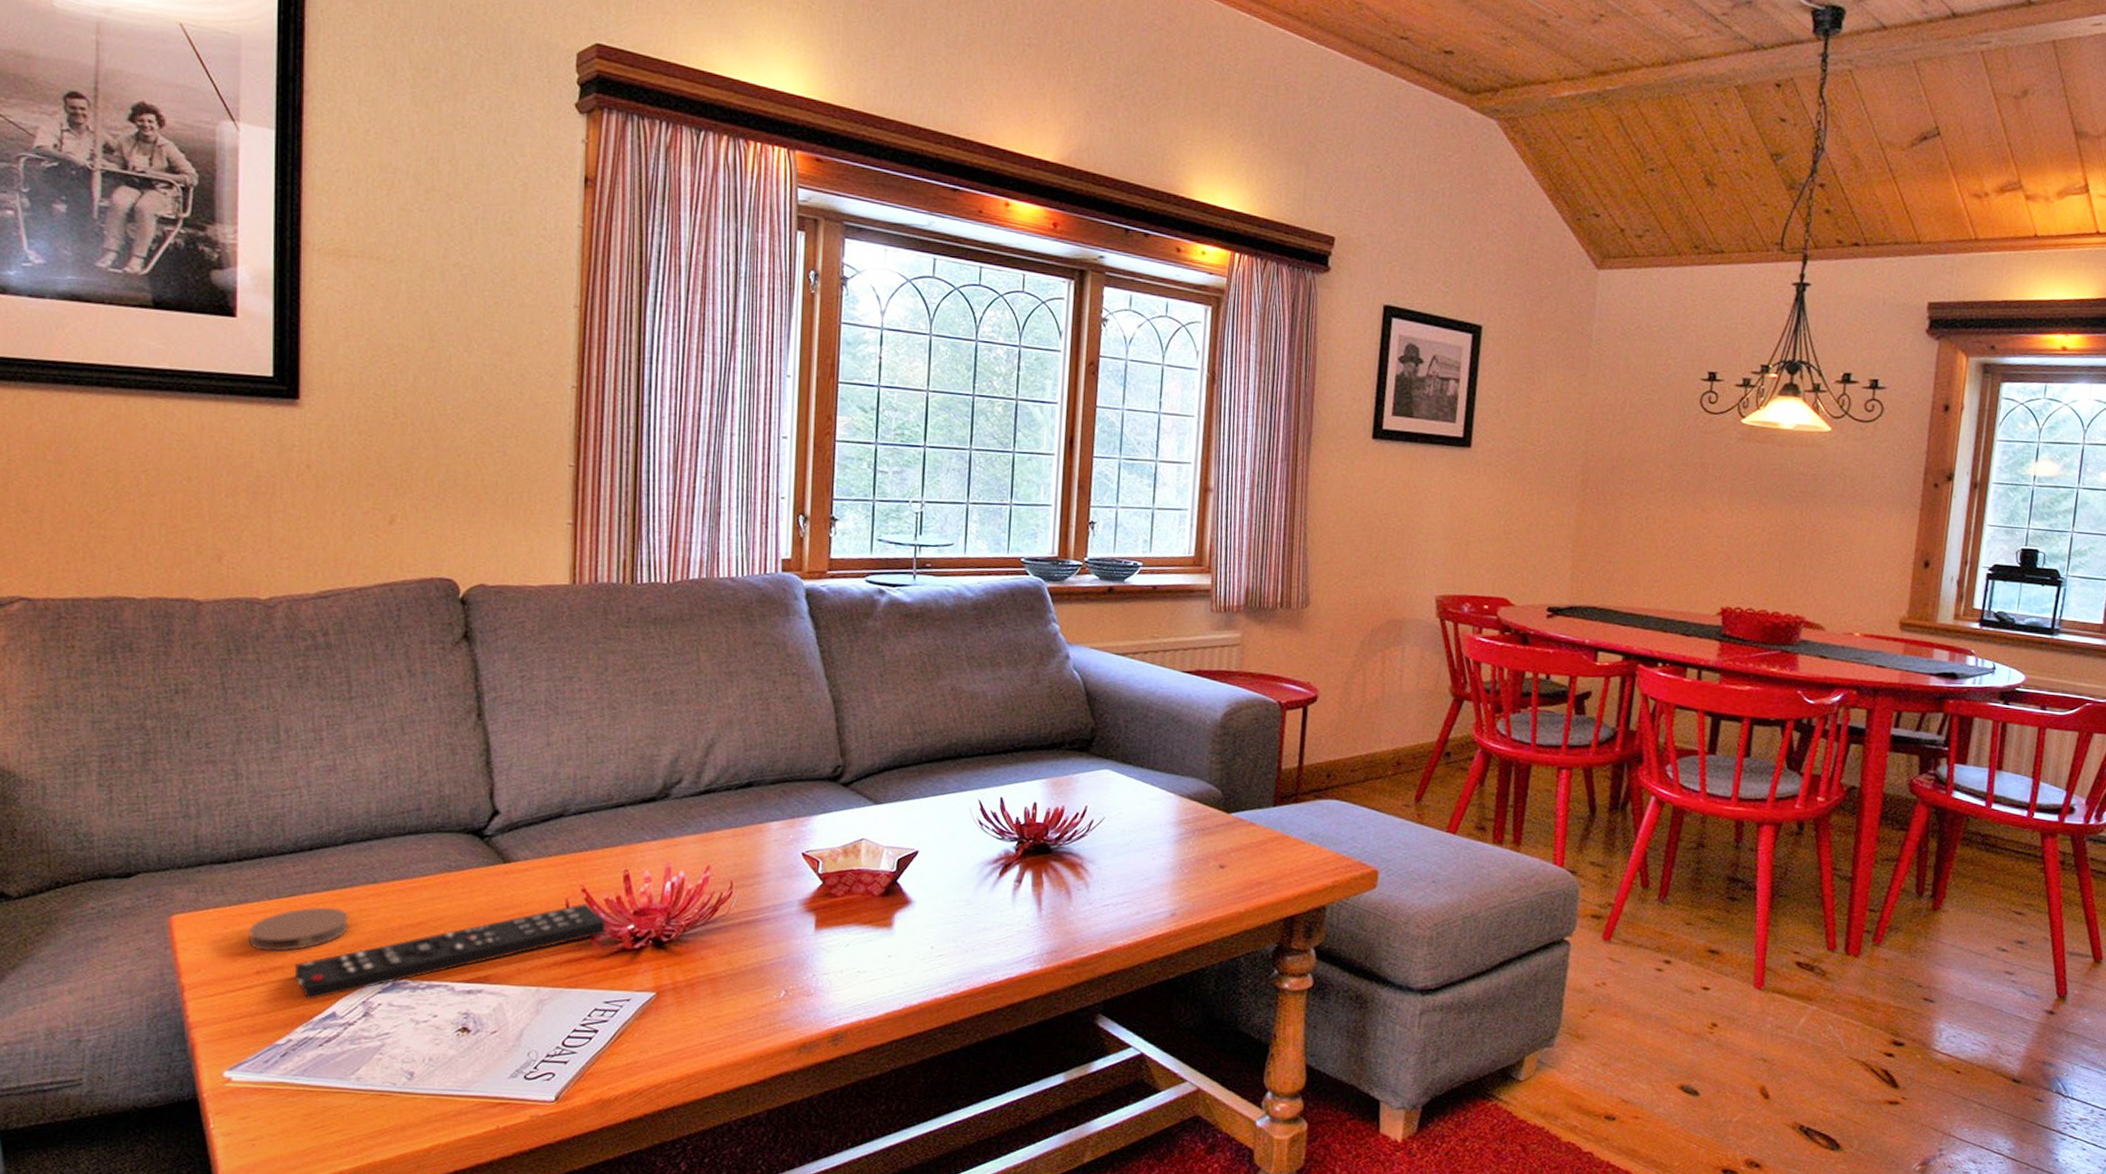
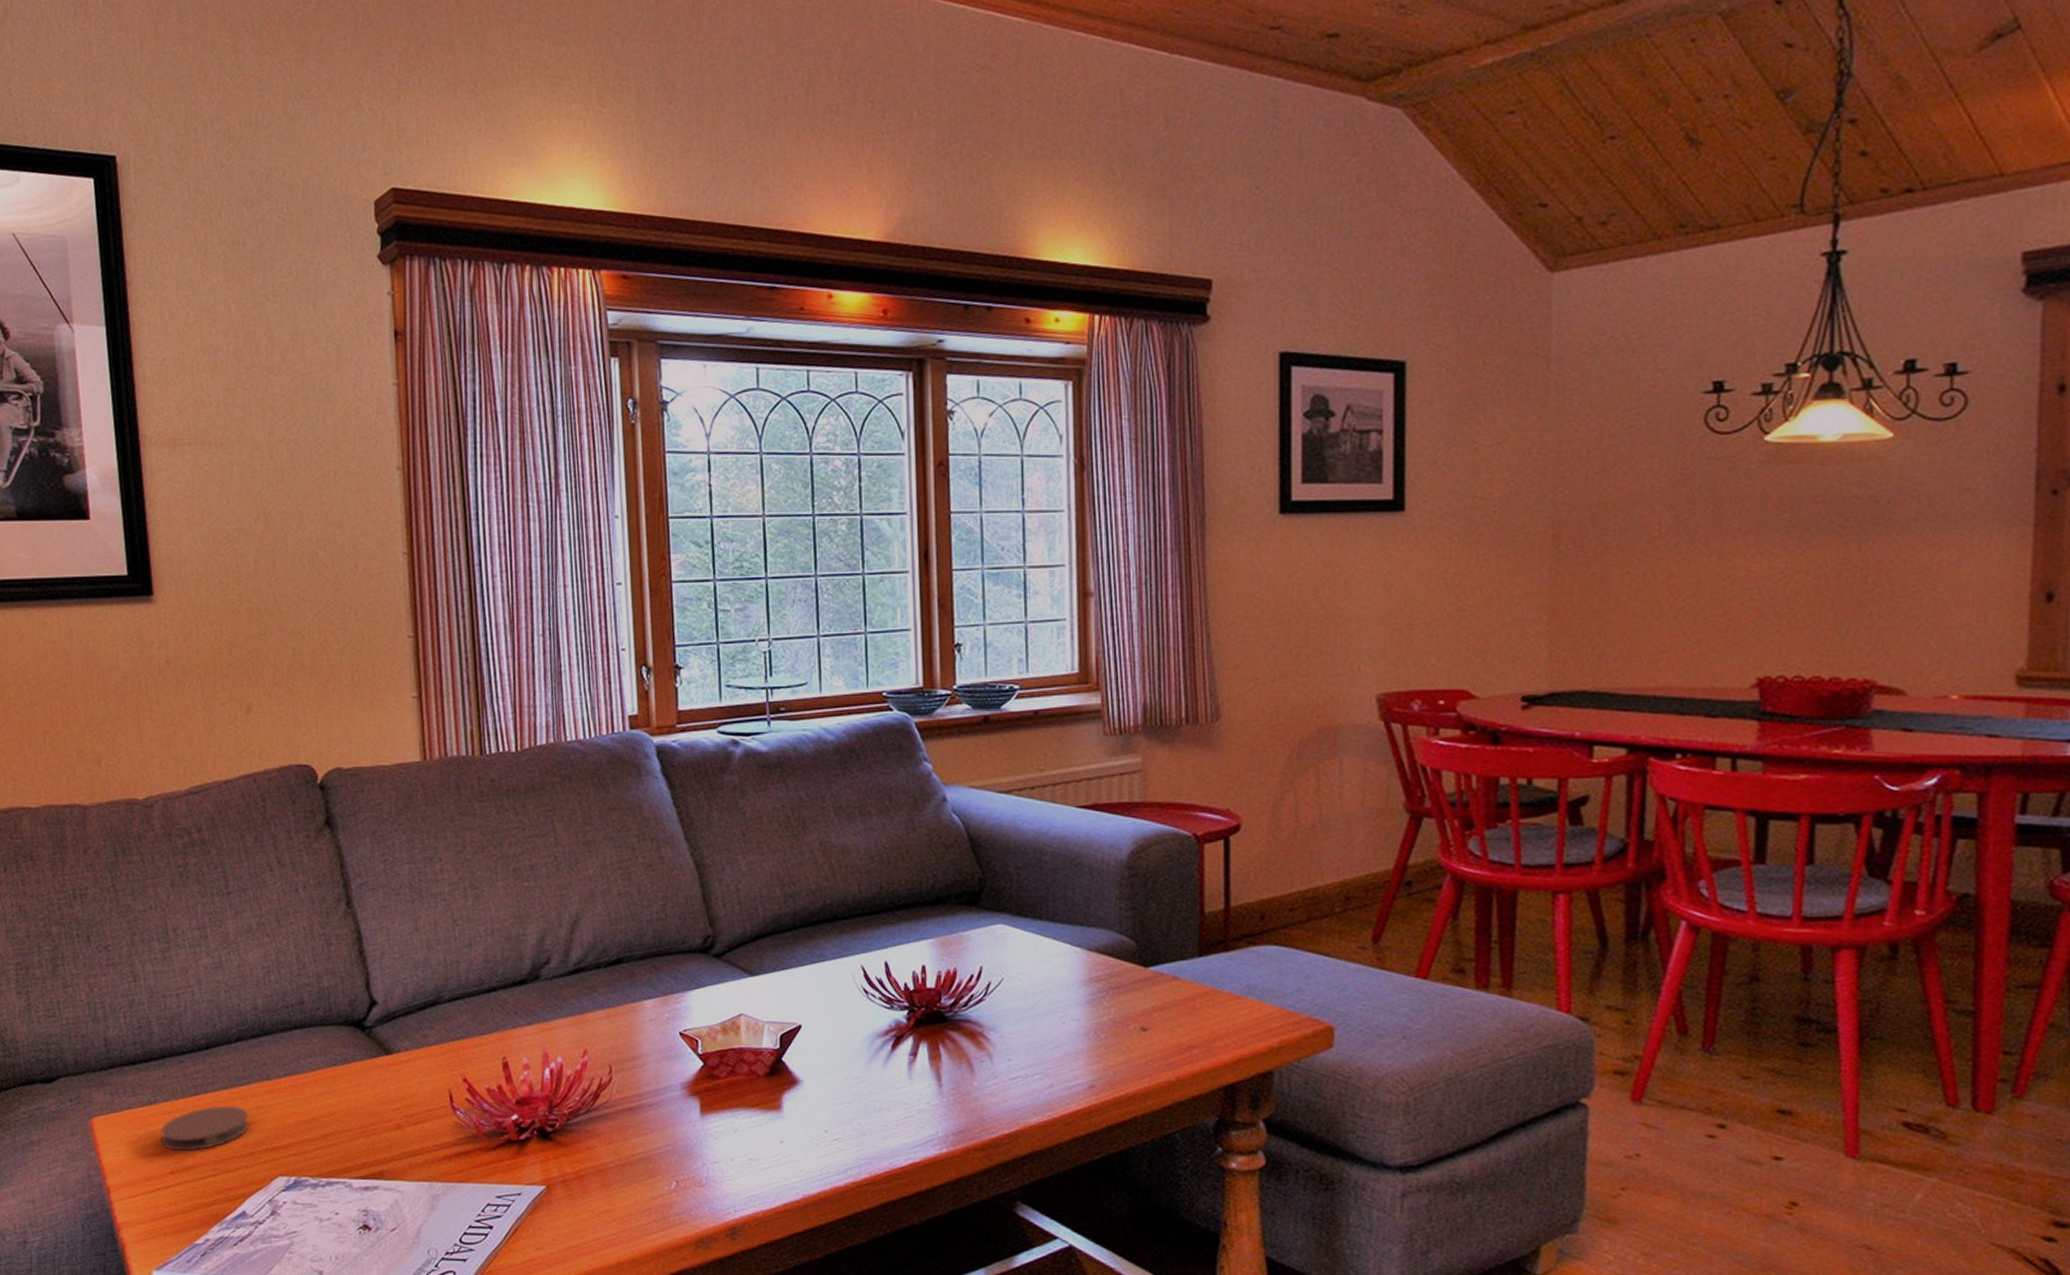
remote control: present [294,904,605,1000] -> none [204,1094,490,1199]

